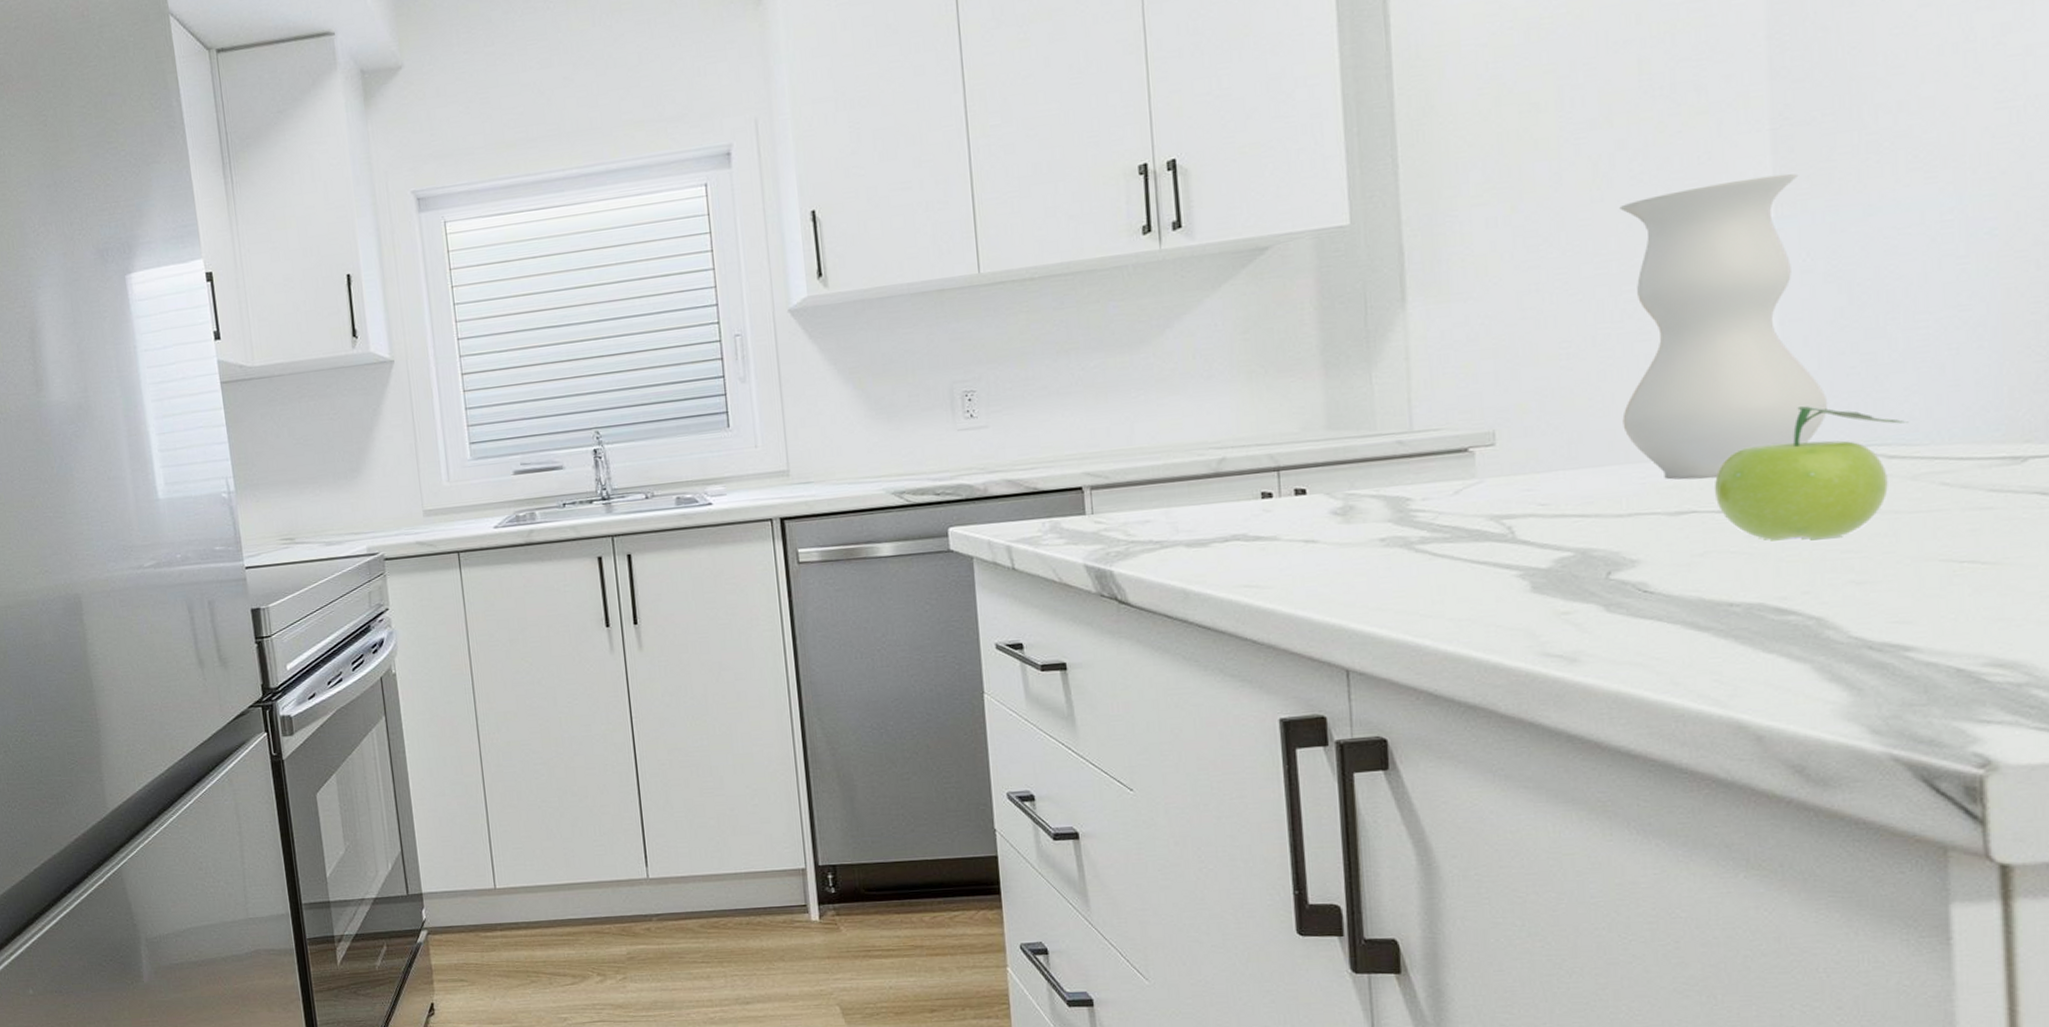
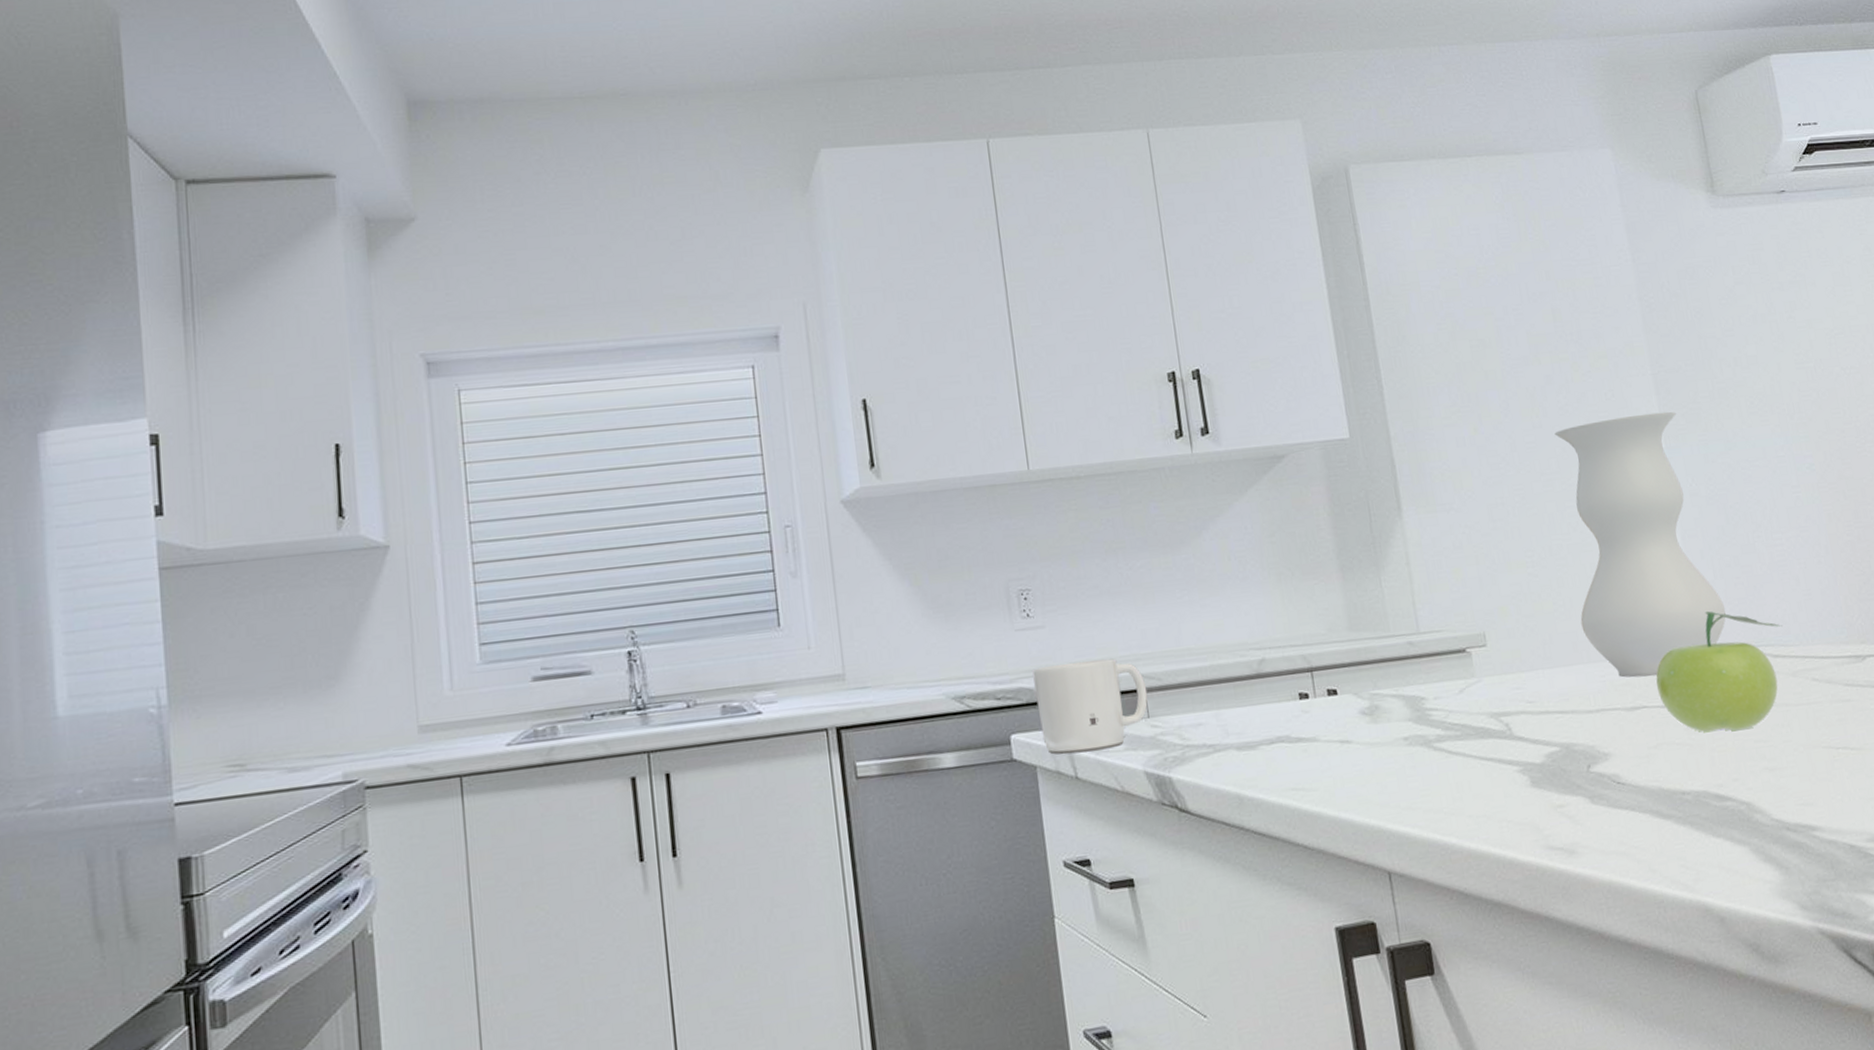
mug: none [972,456,1093,548] -> present [1031,658,1148,755]

